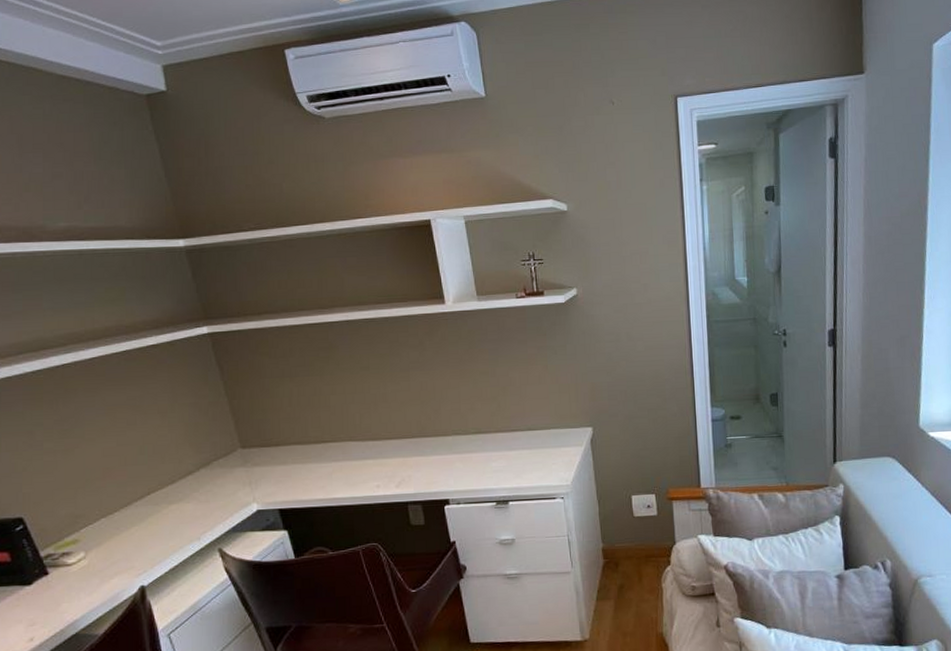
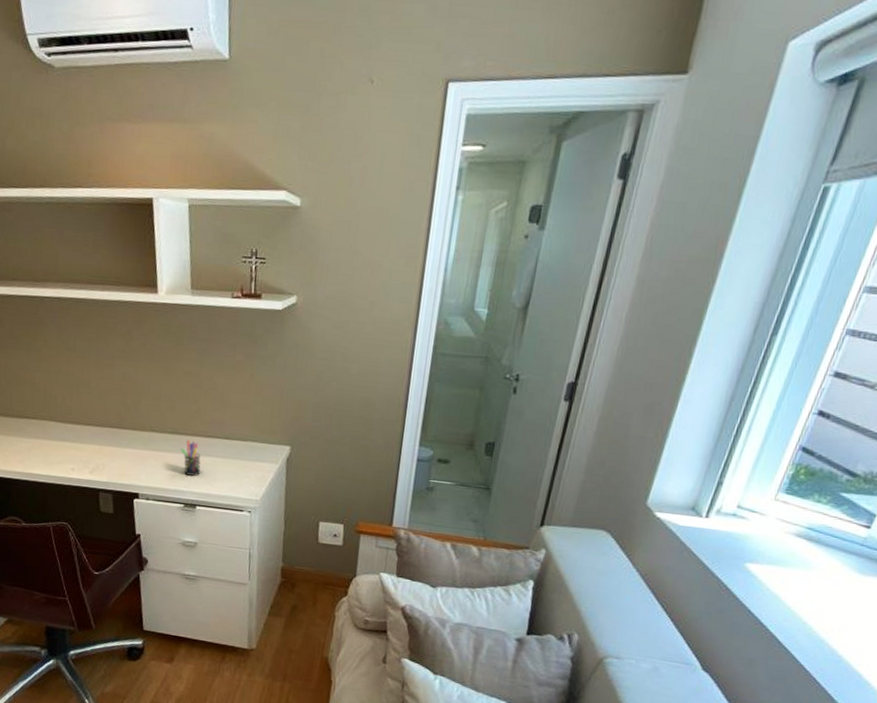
pen holder: none [486,437,509,473] -> present [180,440,201,477]

